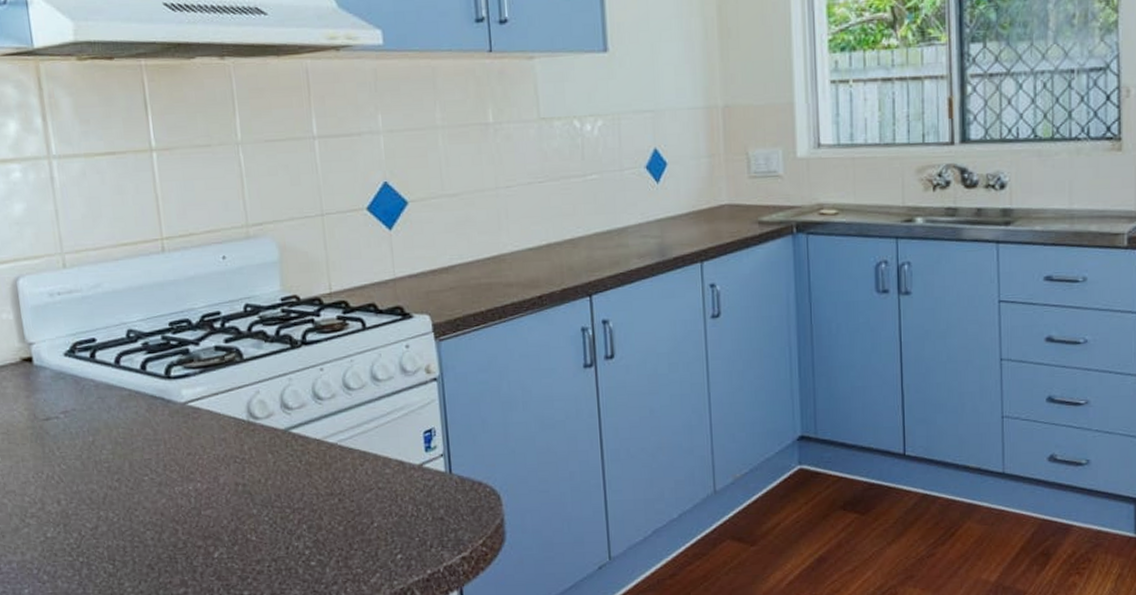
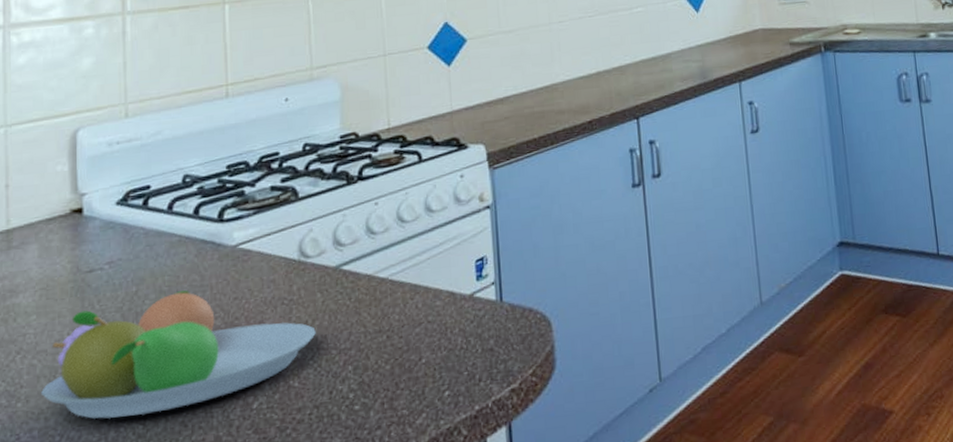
fruit bowl: none [15,443,270,557] -> present [41,290,316,419]

